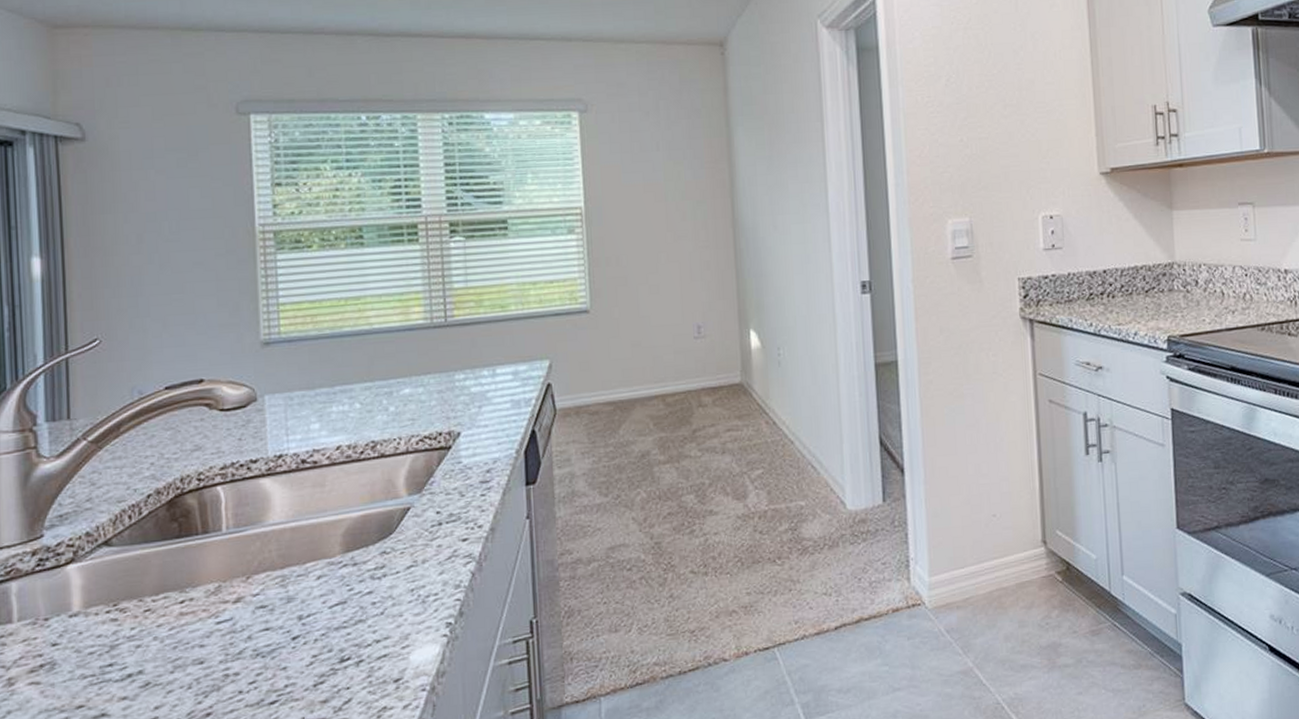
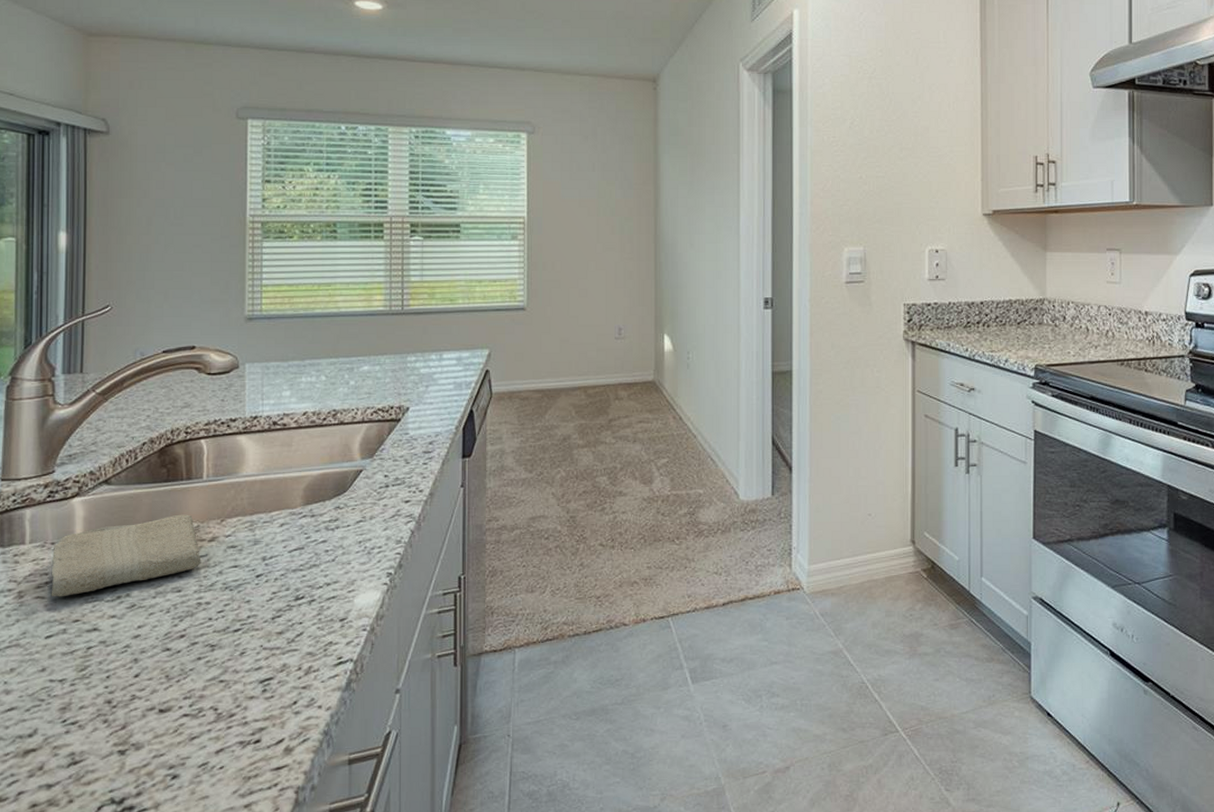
washcloth: none [45,573,226,681] -> present [51,514,202,597]

